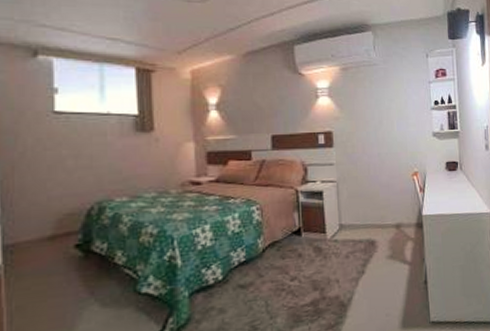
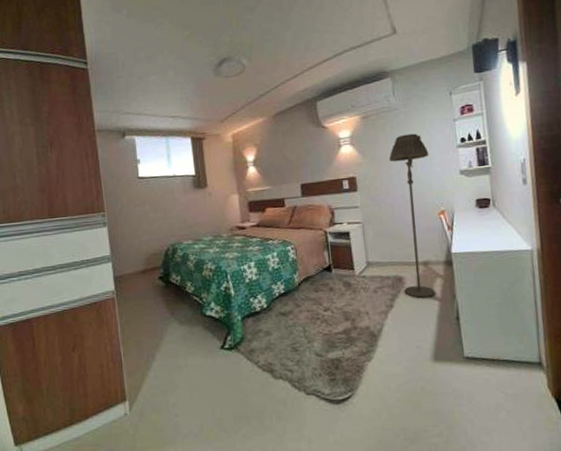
floor lamp: none [367,91,406,263] -> present [389,133,435,298]

